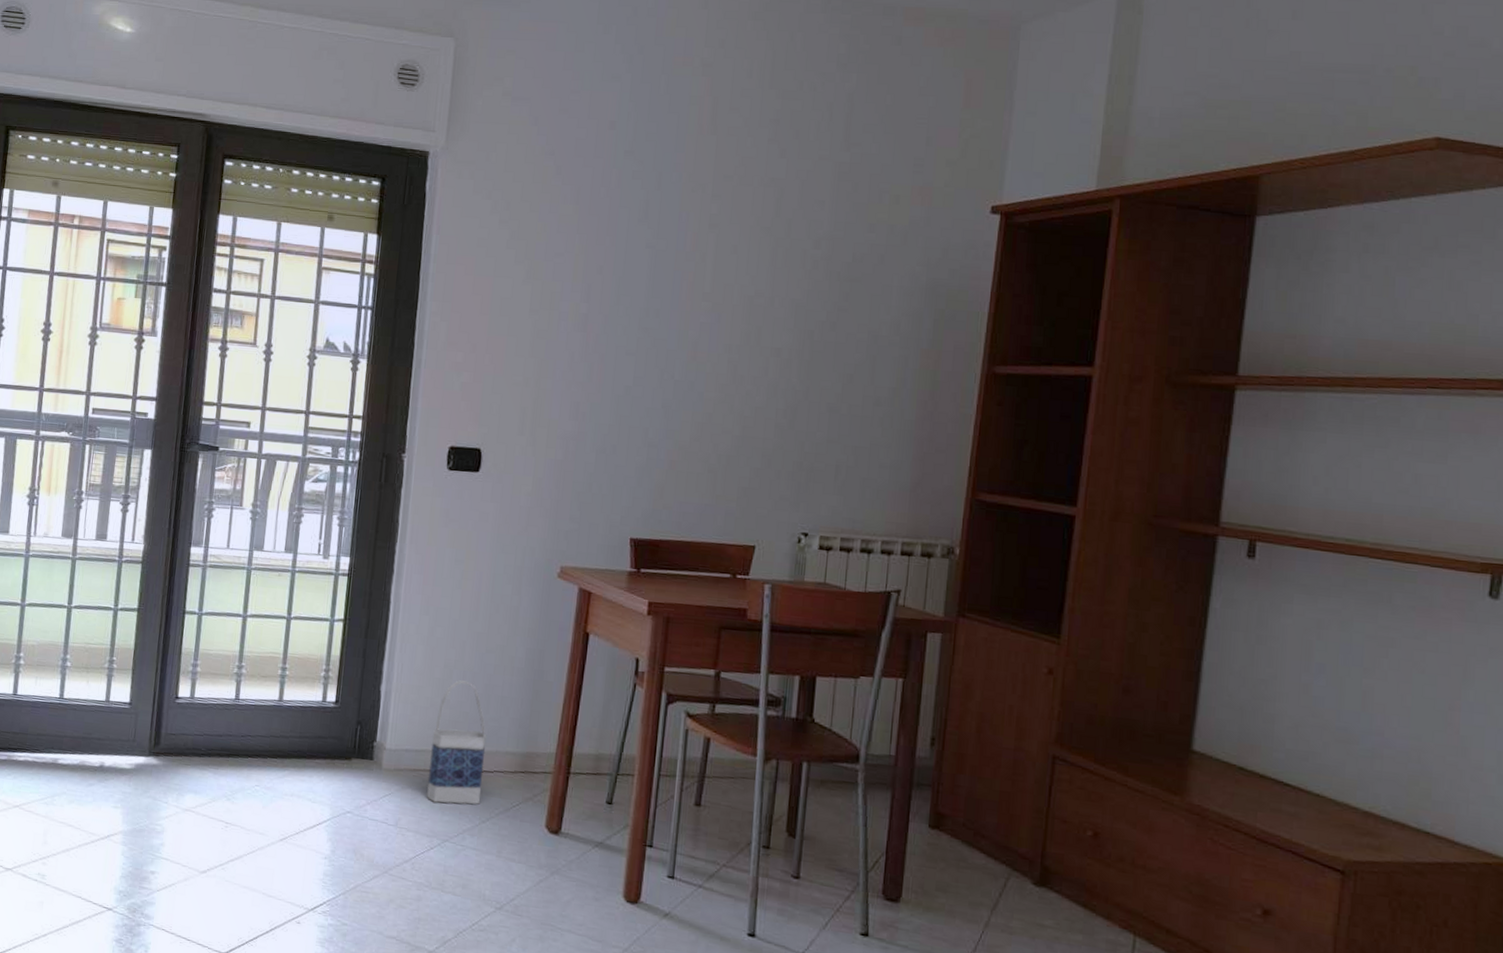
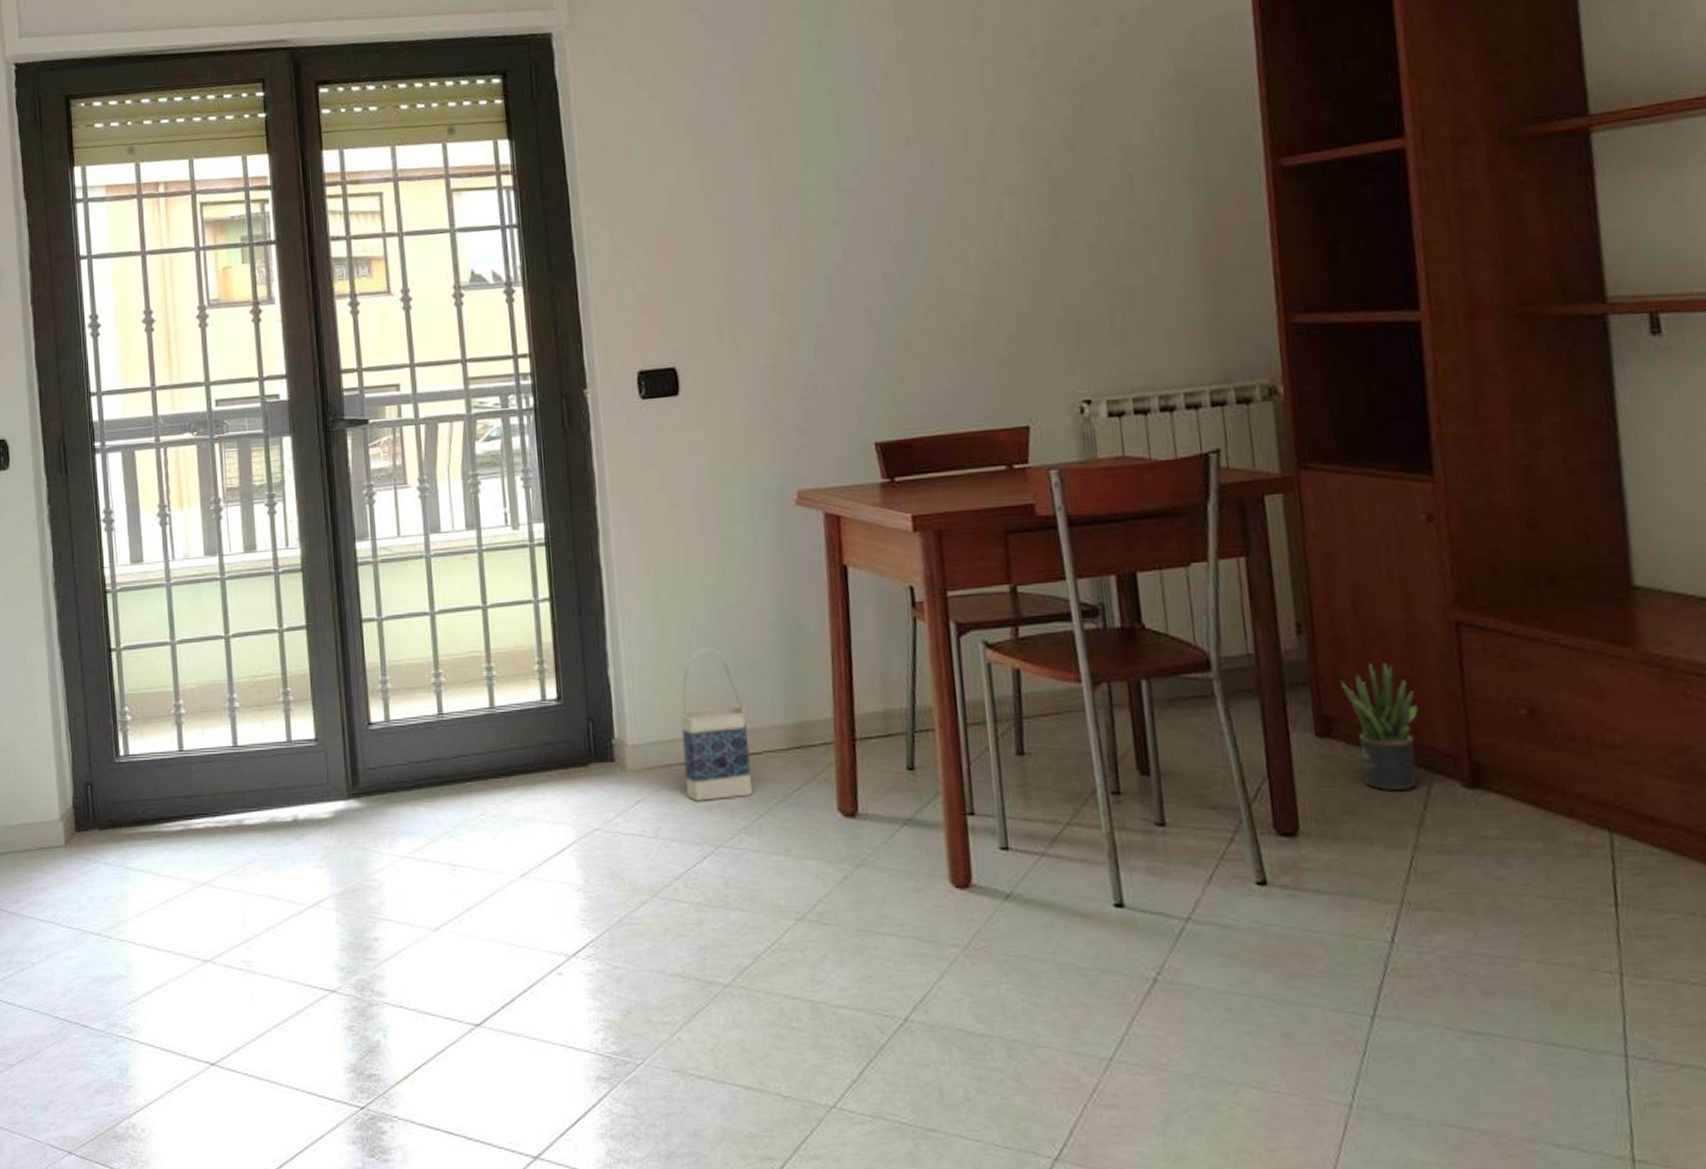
potted plant: none [956,778,1011,880] -> present [1341,662,1418,792]

